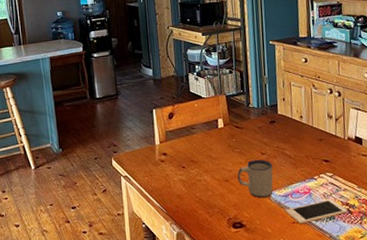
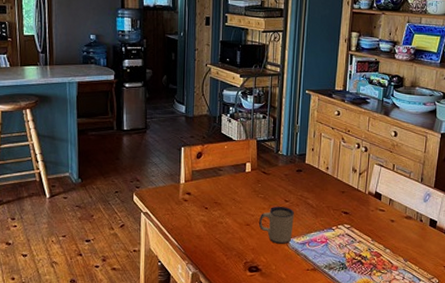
cell phone: present [286,199,347,224] -> none [302,249,359,272]

